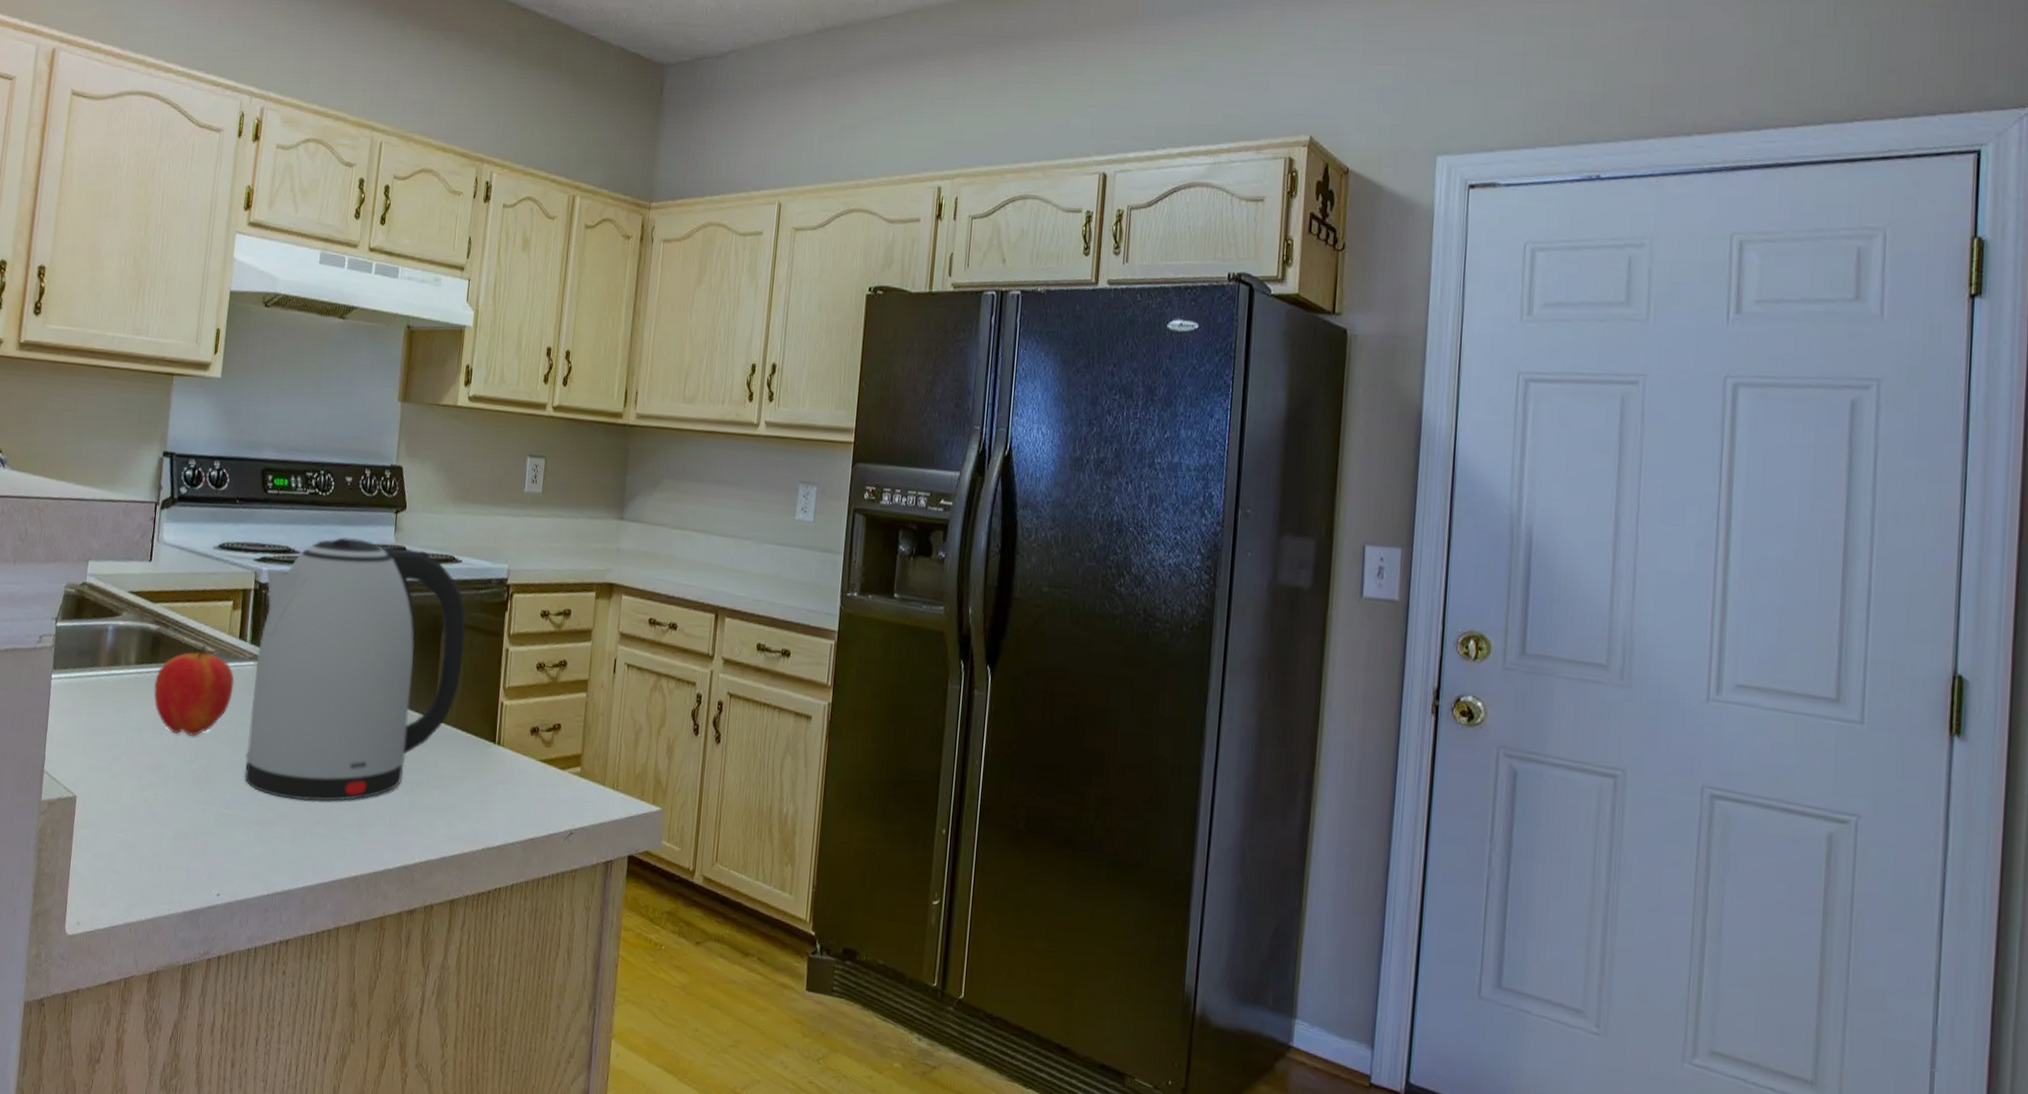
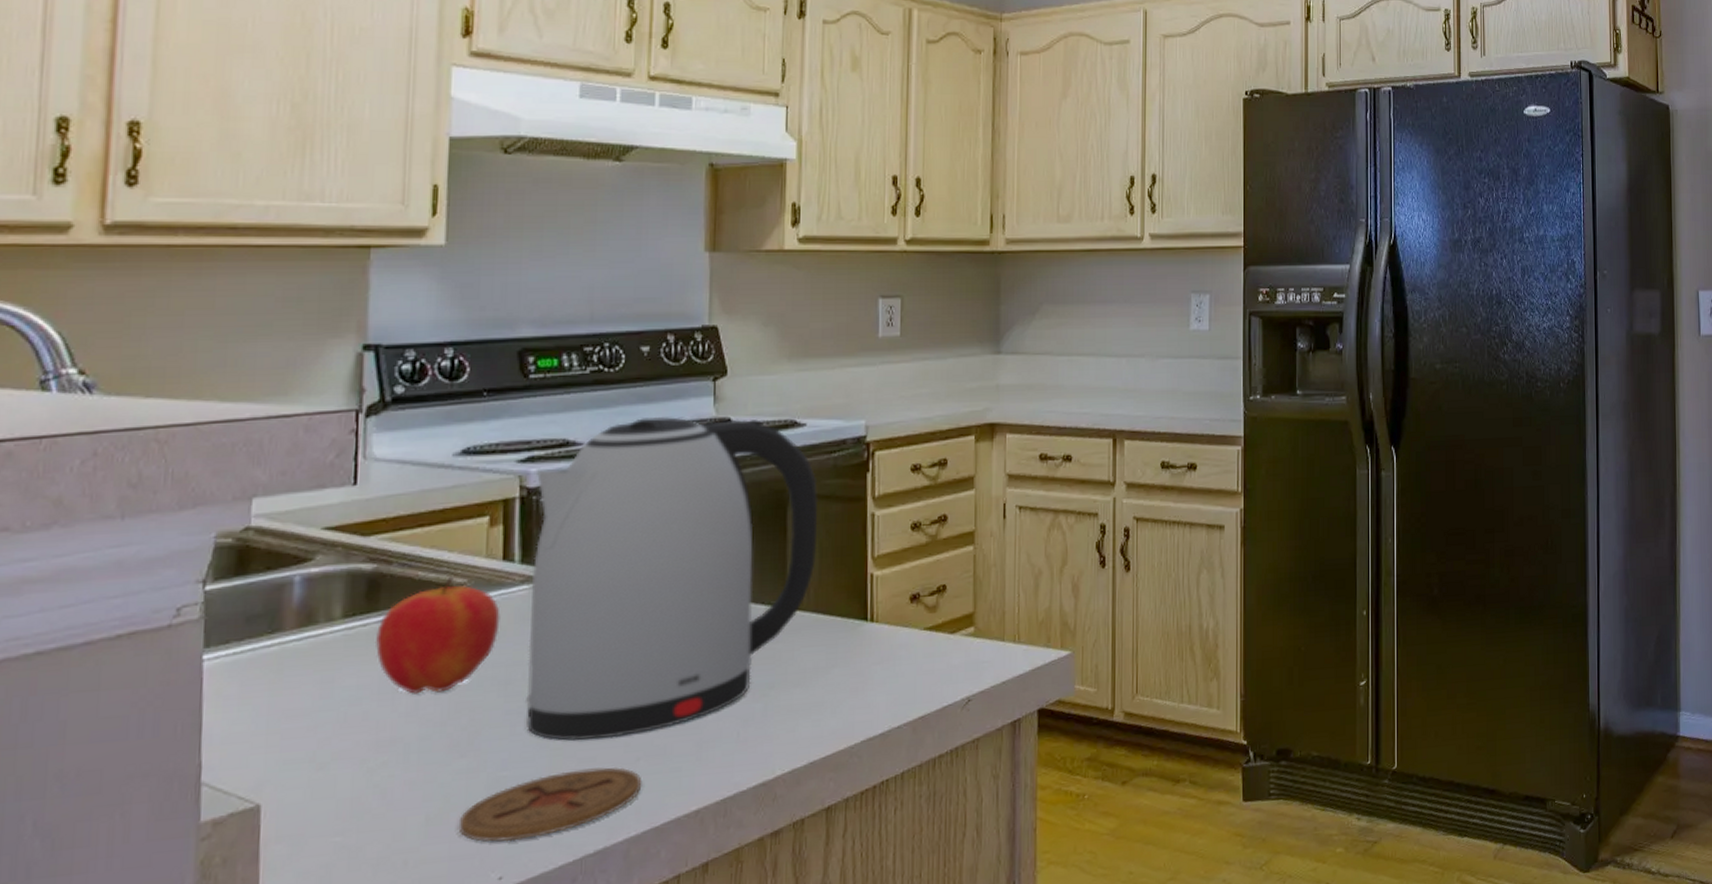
coaster: none [194,820,318,869] -> present [458,767,641,842]

